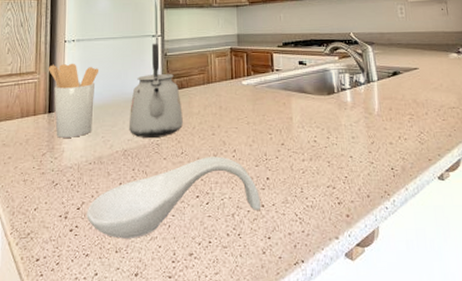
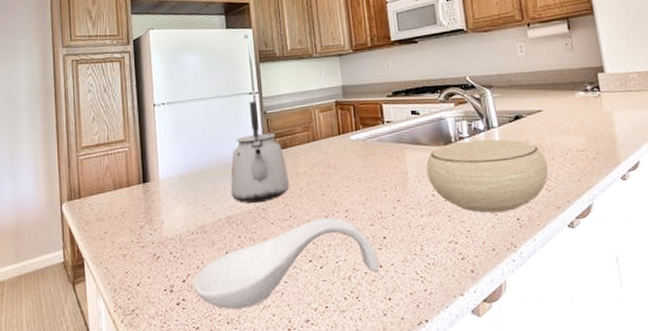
utensil holder: present [48,63,99,138] -> none [138,128,194,209]
bowl: none [310,92,422,161] -> present [426,139,549,214]

